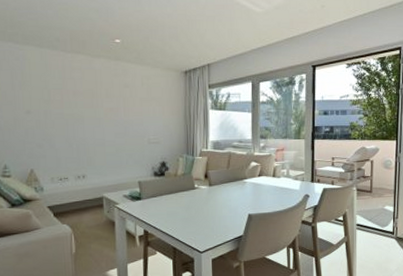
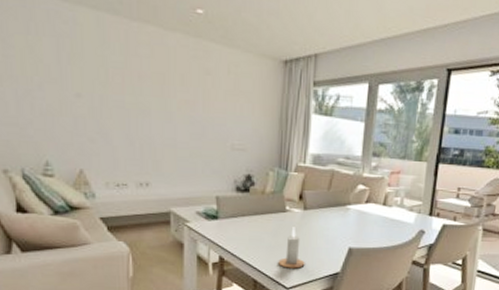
candle: none [192,201,214,235] -> present [278,227,305,269]

